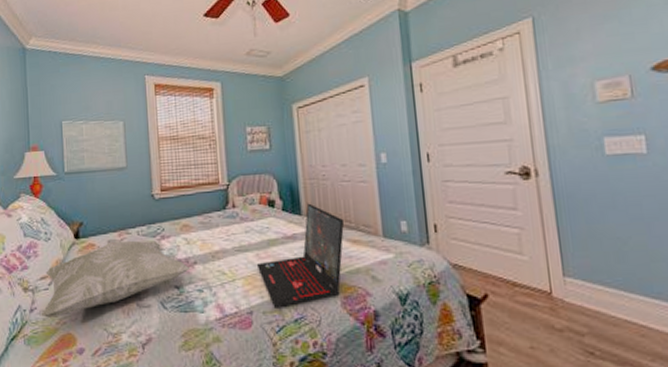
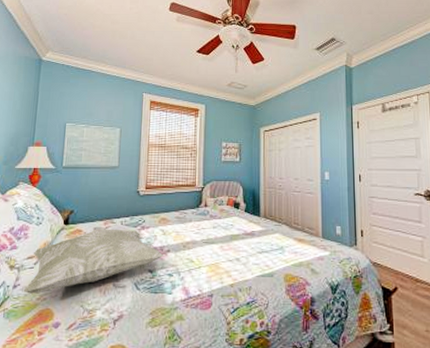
laptop: present [256,203,345,308] -> none [220,207,294,293]

